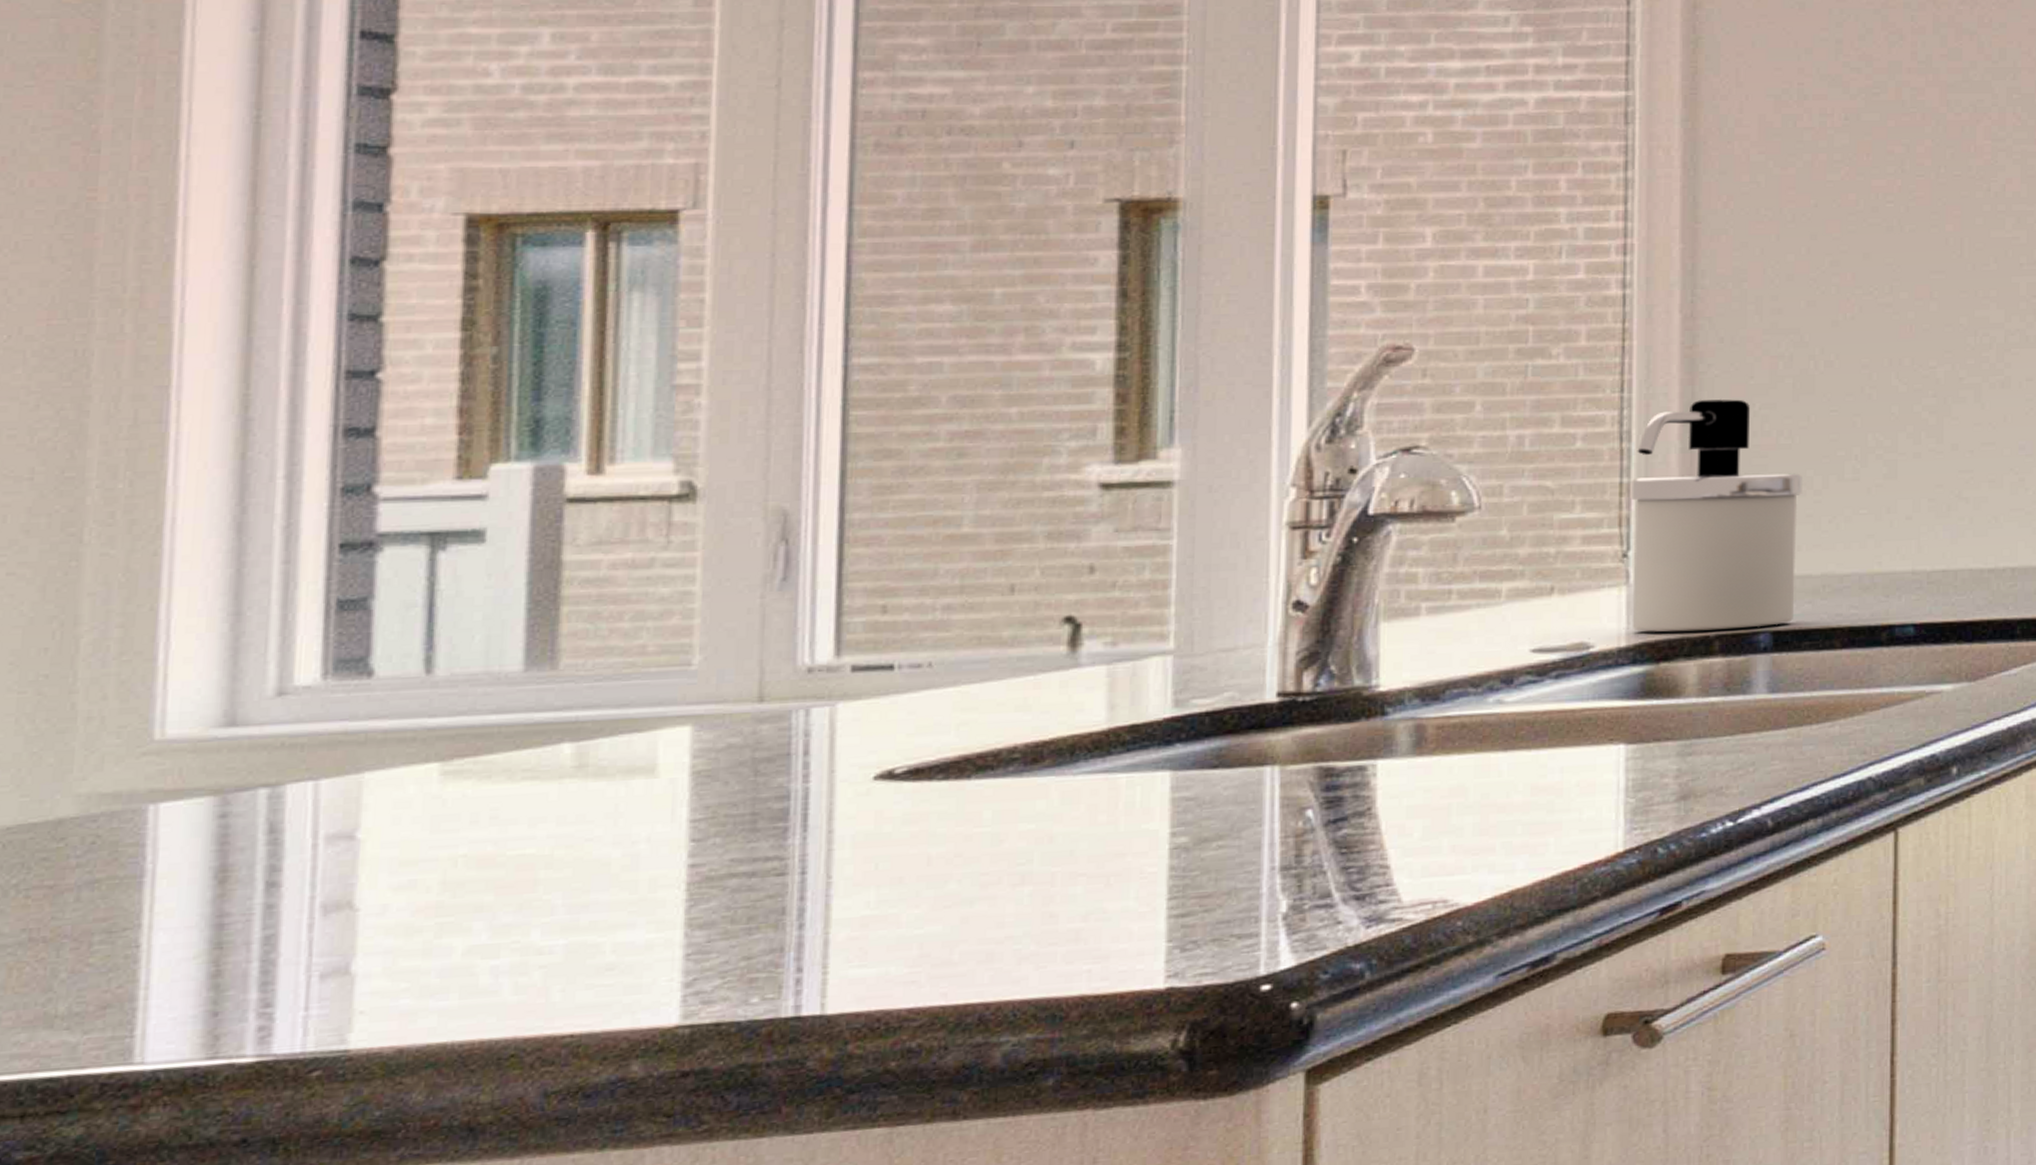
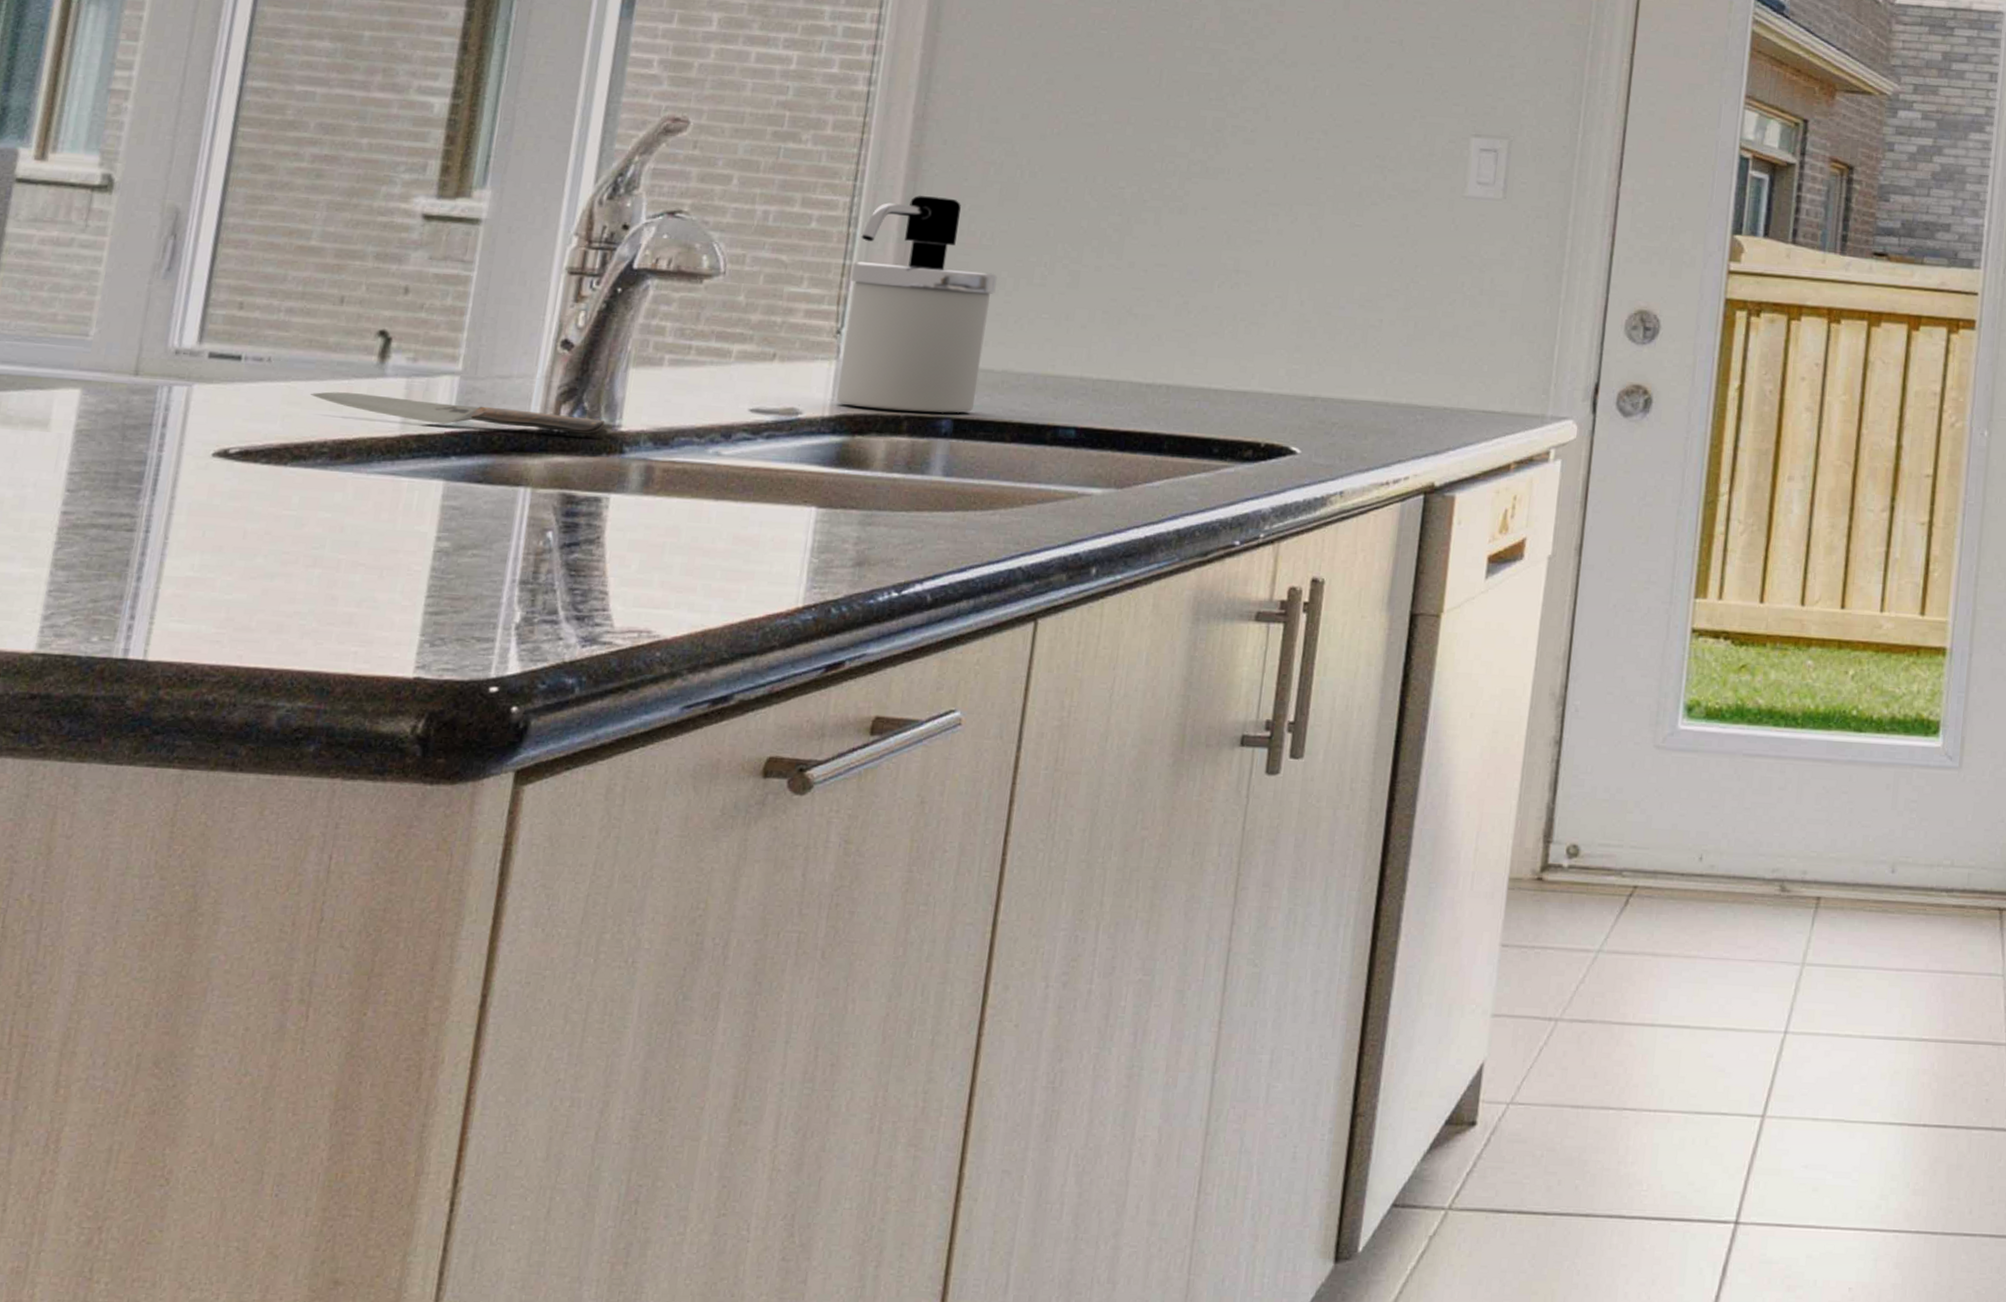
kitchen knife: none [989,682,1359,711] -> present [311,391,605,436]

